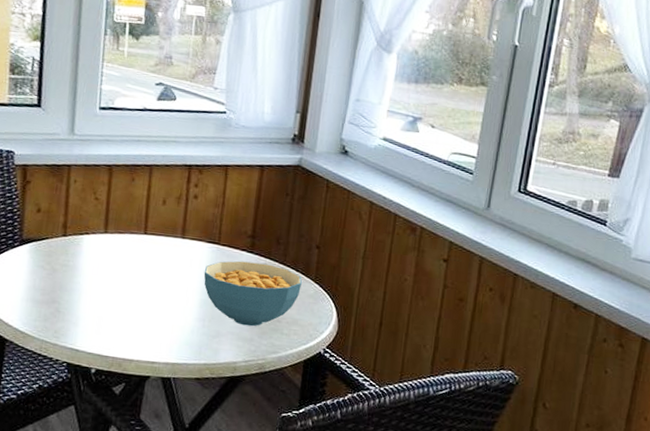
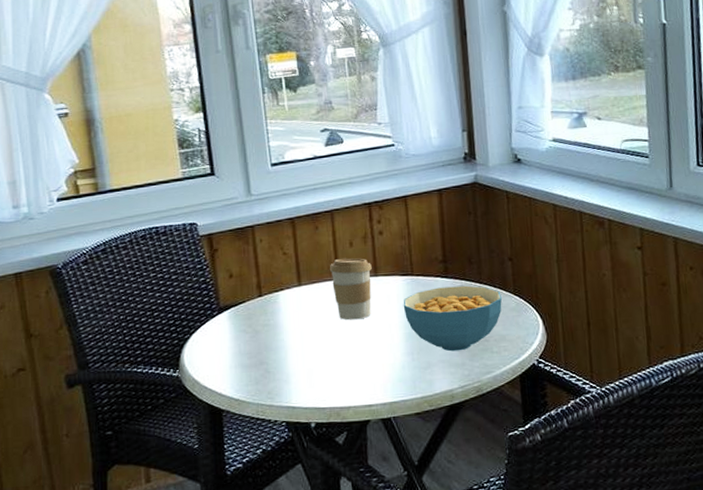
coffee cup: none [138,214,181,278] -> present [329,258,372,320]

